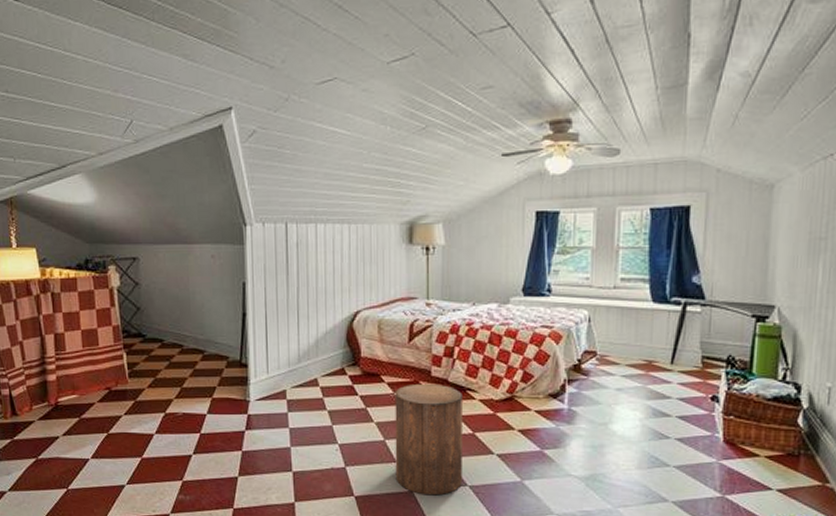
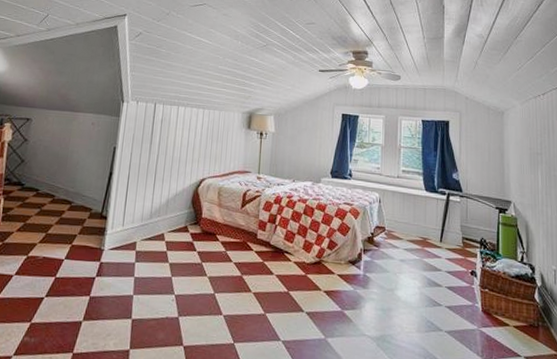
stool: present [395,383,462,496] -> none [220,244,281,349]

